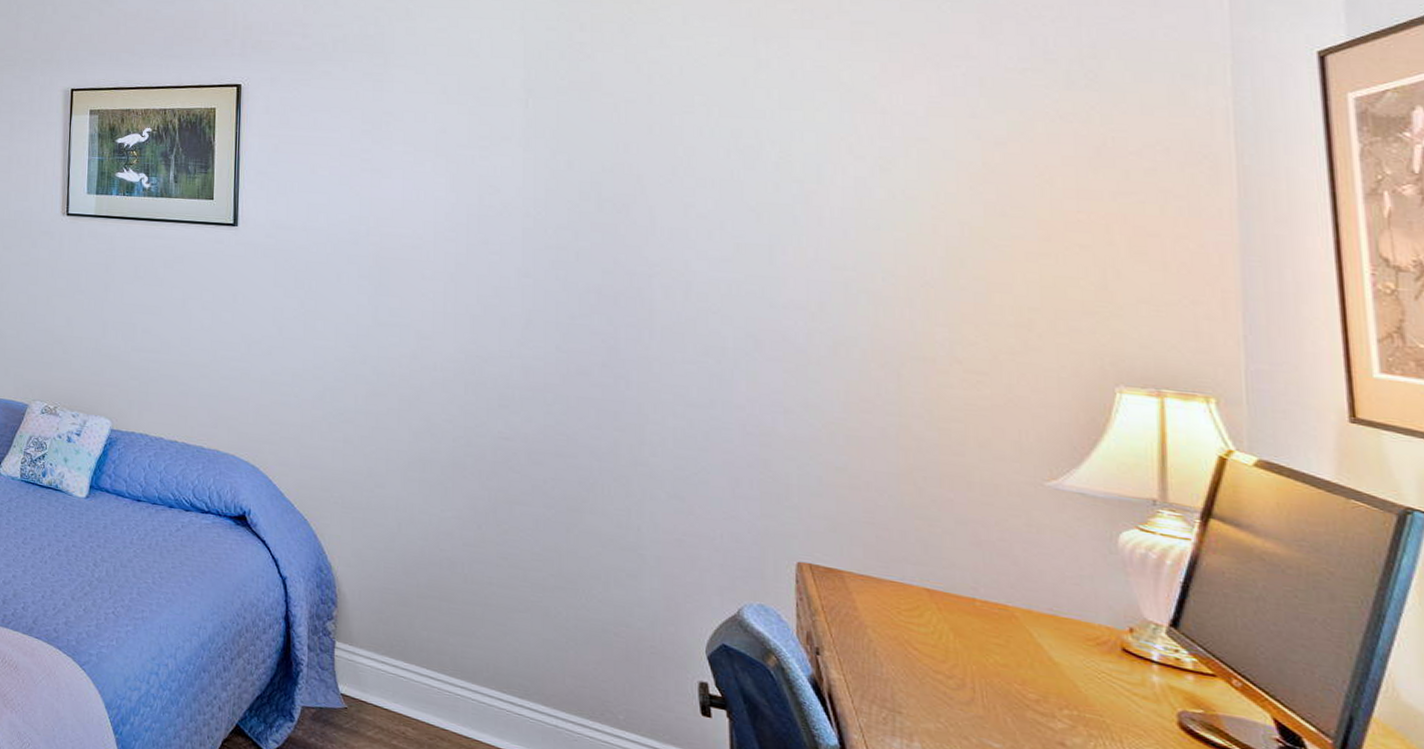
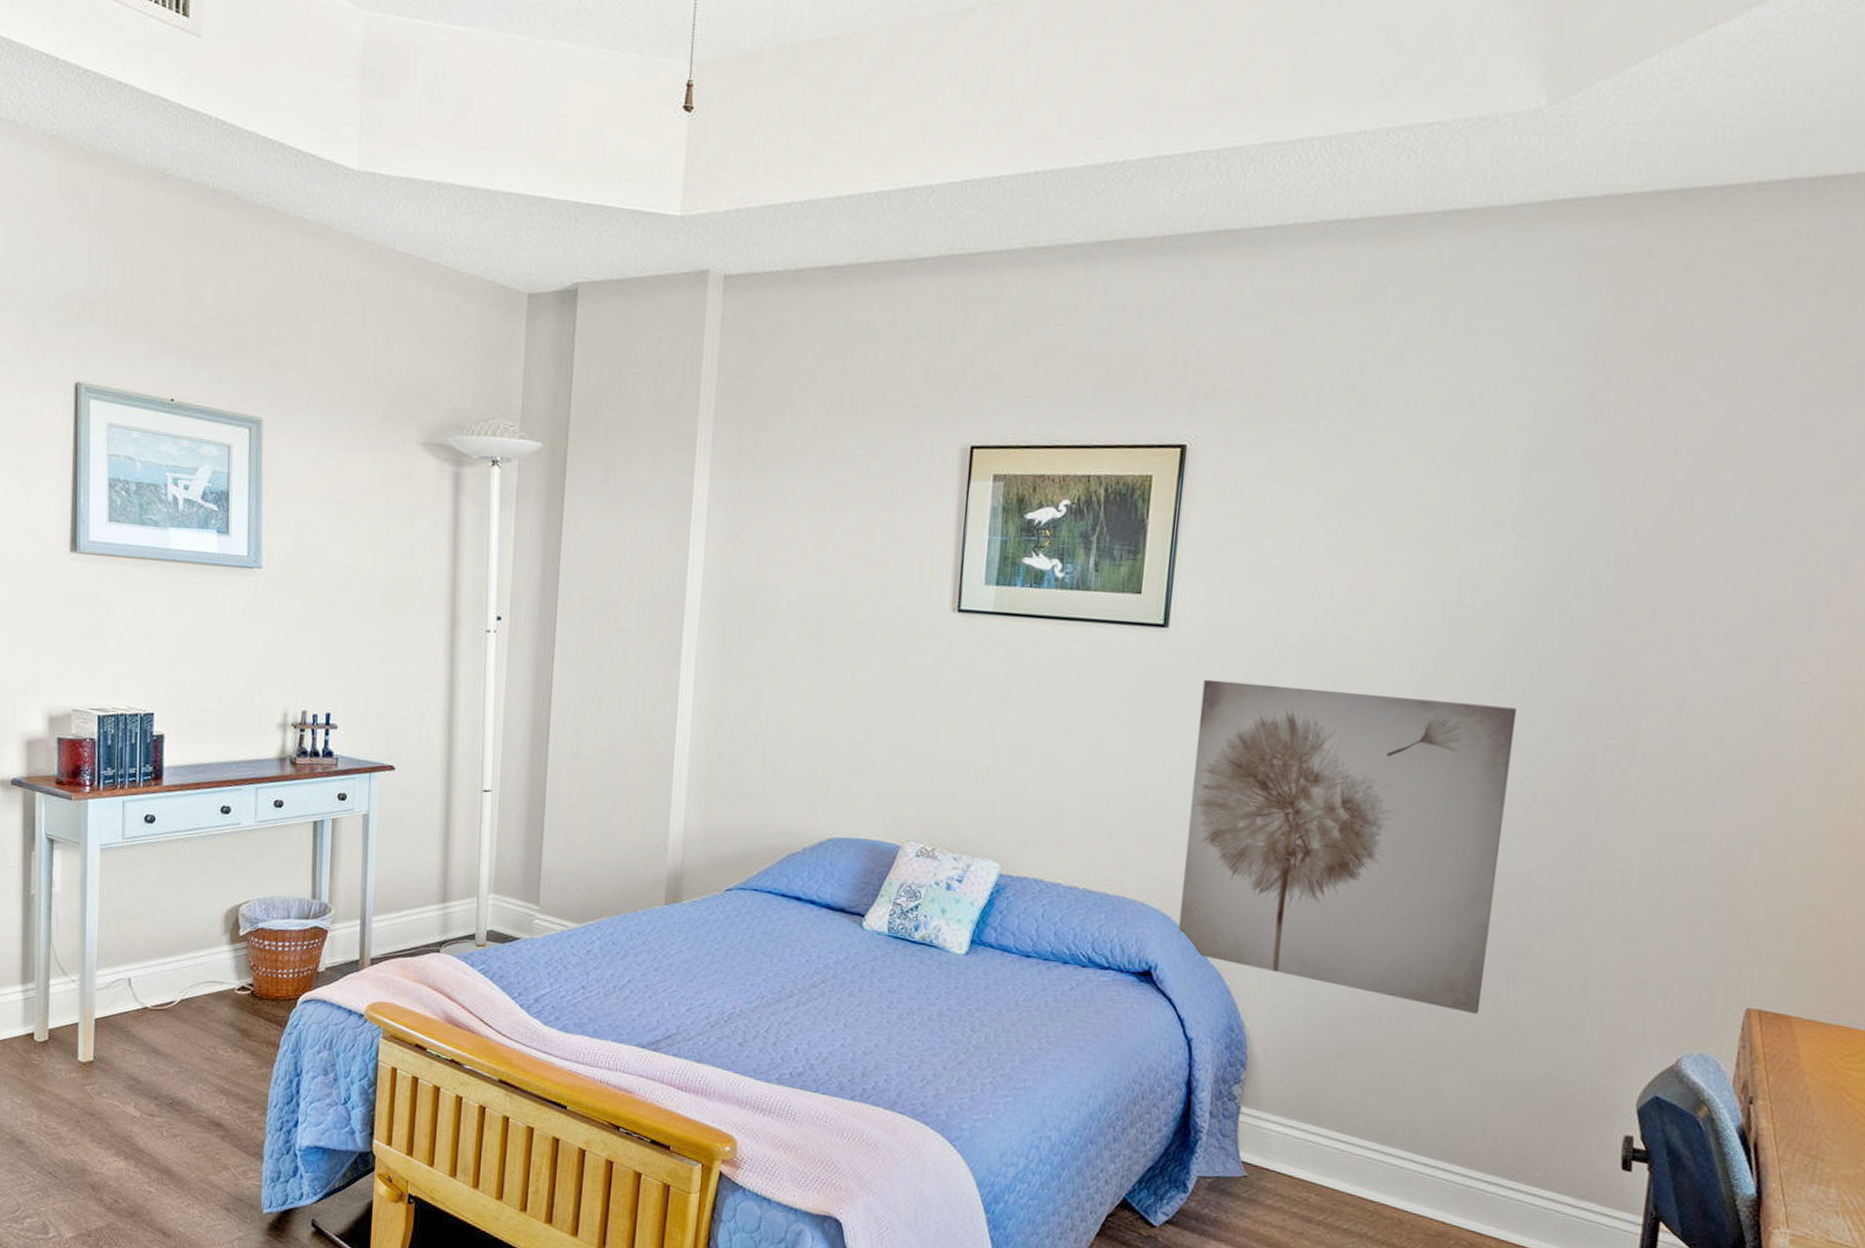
wall art: none [266,268,544,562] -> present [1178,679,1517,1015]

